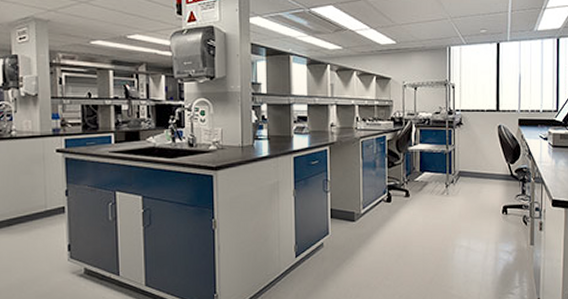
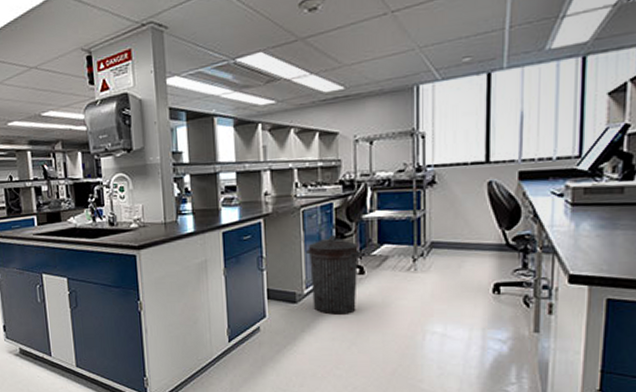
trash can: none [363,162,409,232] -> present [305,234,363,315]

